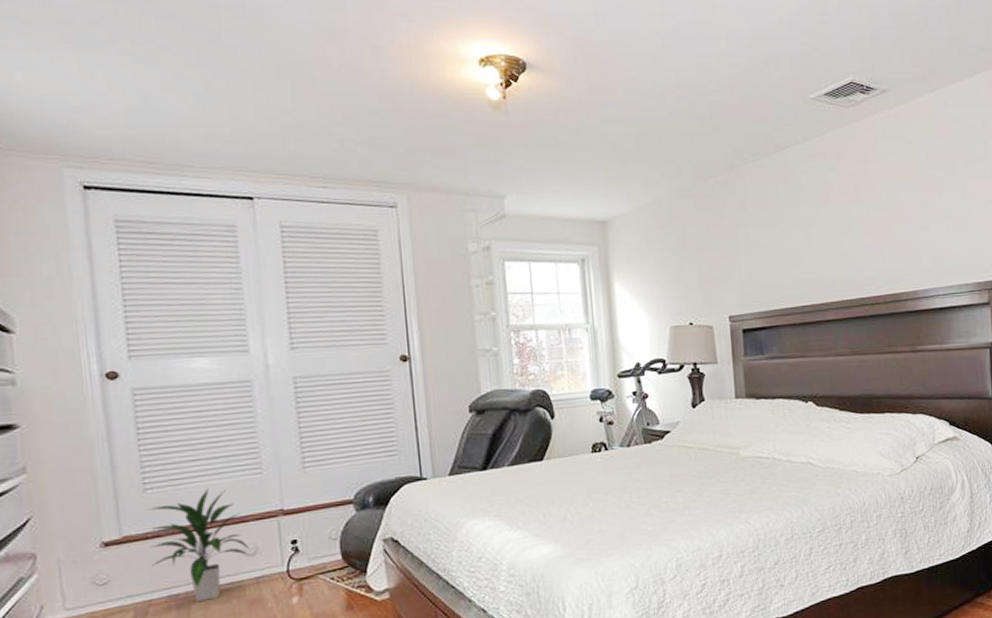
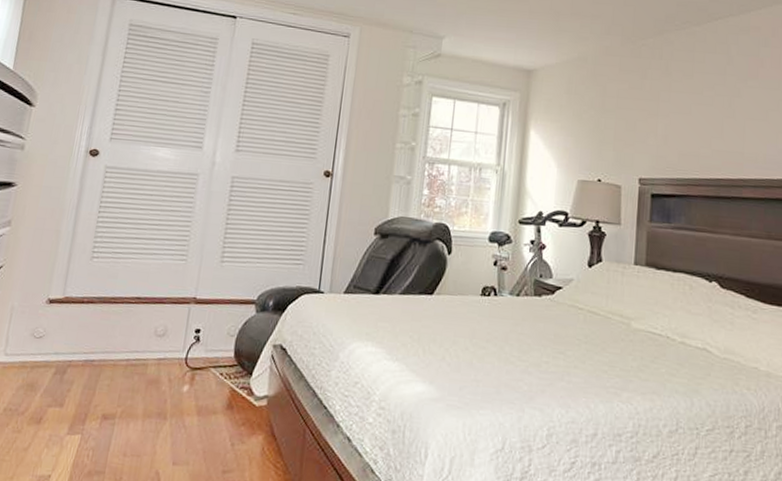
indoor plant: present [147,488,250,601] -> none [80,265,161,372]

